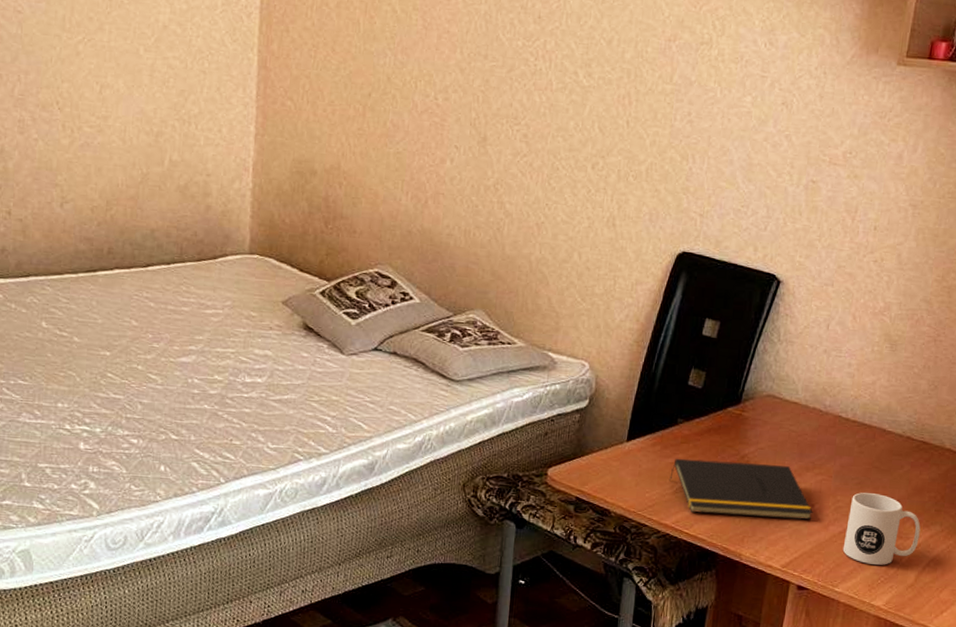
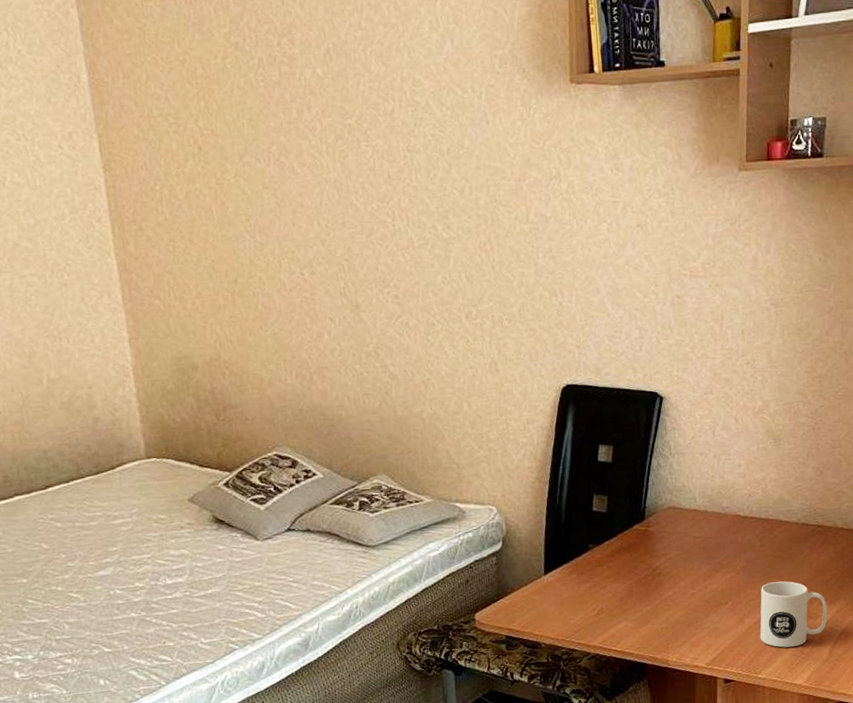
notepad: present [668,458,813,520] -> none [589,571,728,630]

